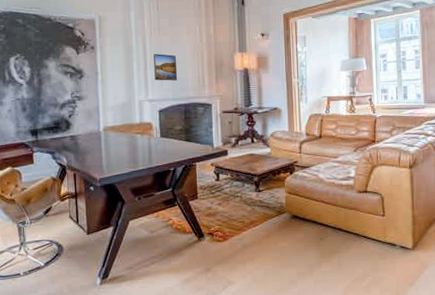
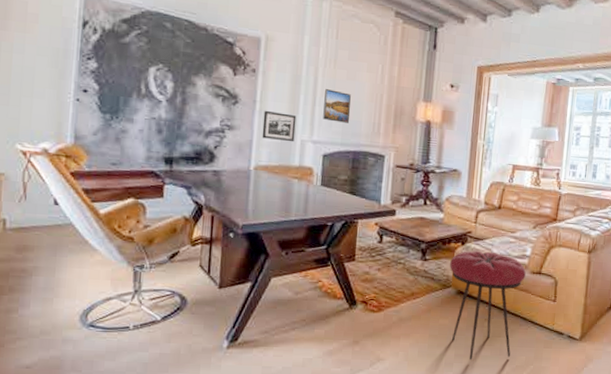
picture frame: none [105,79,134,104] -> present [262,110,297,142]
stool: none [282,177,353,277] -> present [450,250,526,360]

